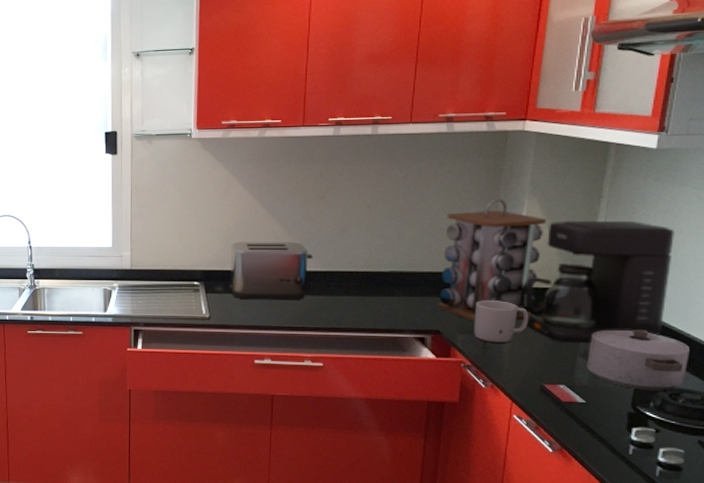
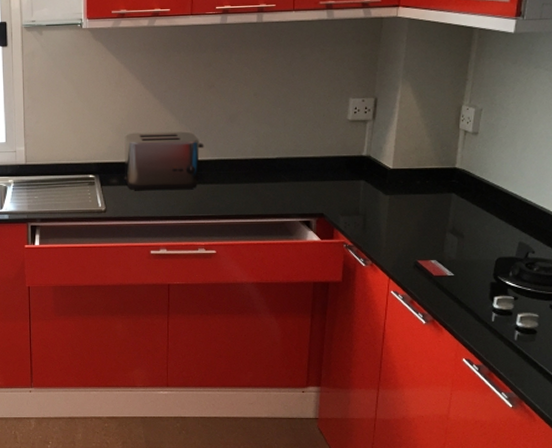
spice rack: present [437,198,546,322] -> none [321,83,418,204]
mug: present [474,300,529,343] -> none [354,182,404,223]
coffee maker: present [525,220,674,344] -> none [400,102,530,221]
cooking pot: present [587,328,690,391] -> none [455,204,543,262]

